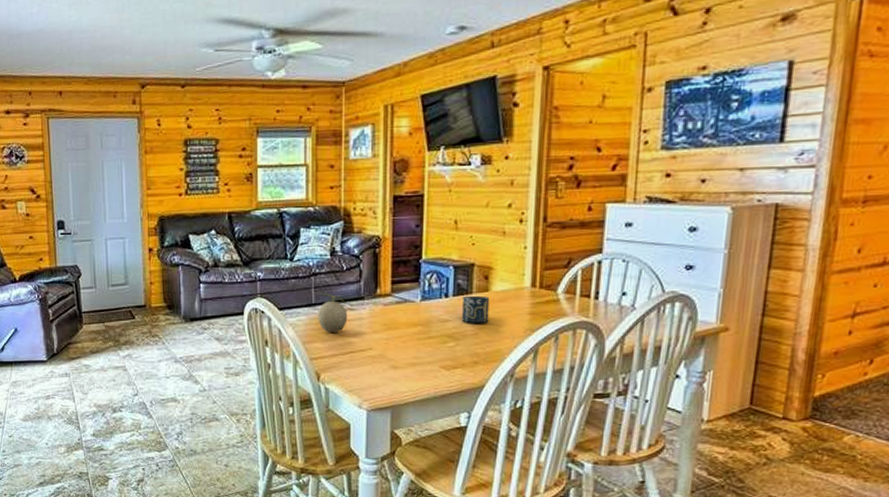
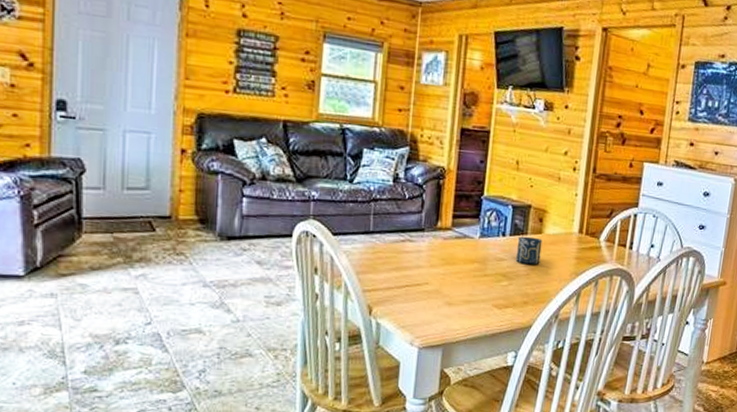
fruit: present [315,291,348,332] -> none [374,218,407,264]

